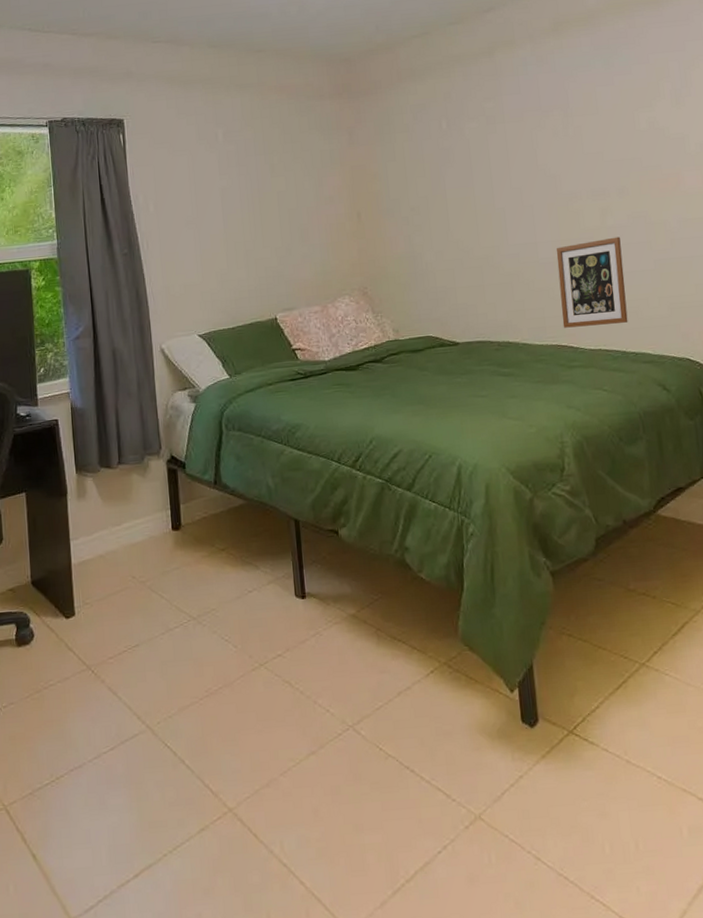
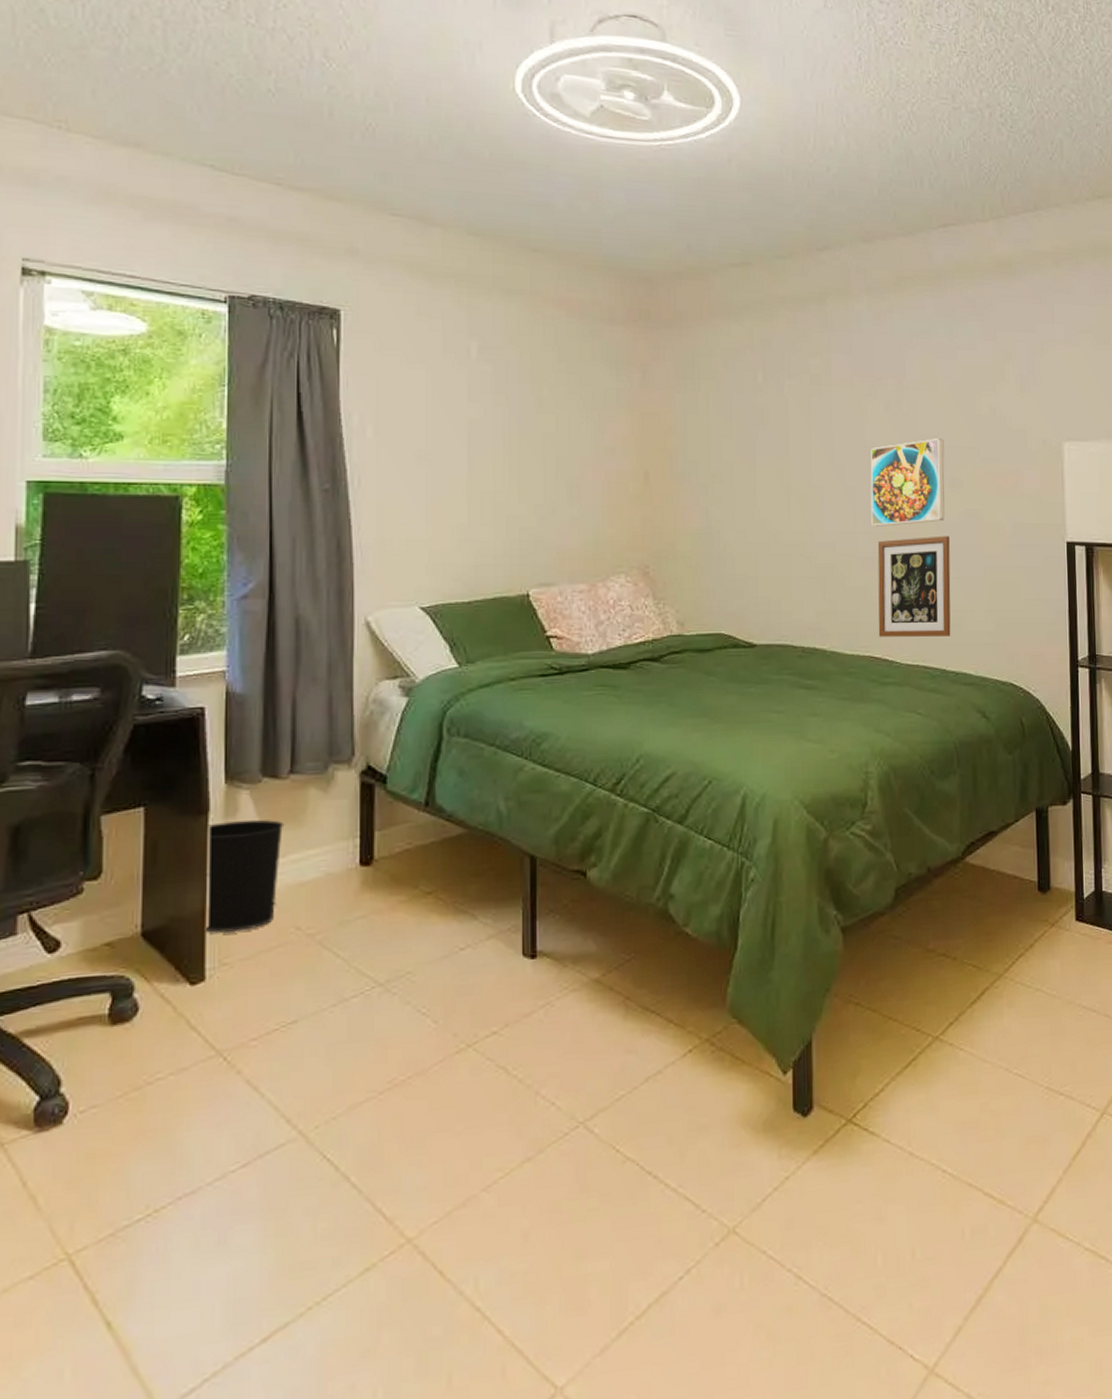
wastebasket: none [66,498,118,581] -> present [205,819,285,933]
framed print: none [544,154,615,236] -> present [870,438,945,527]

